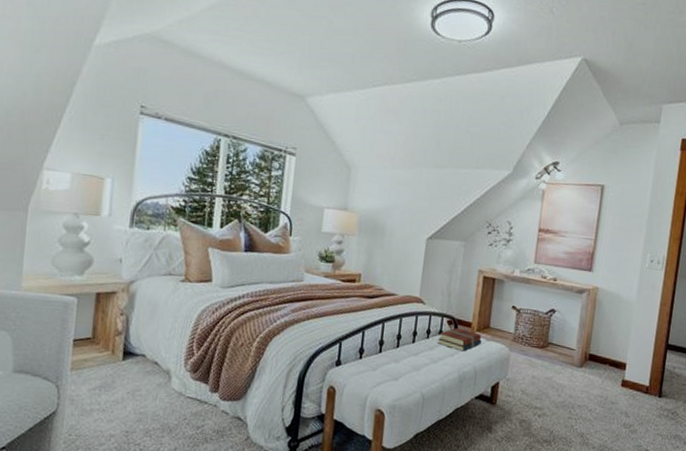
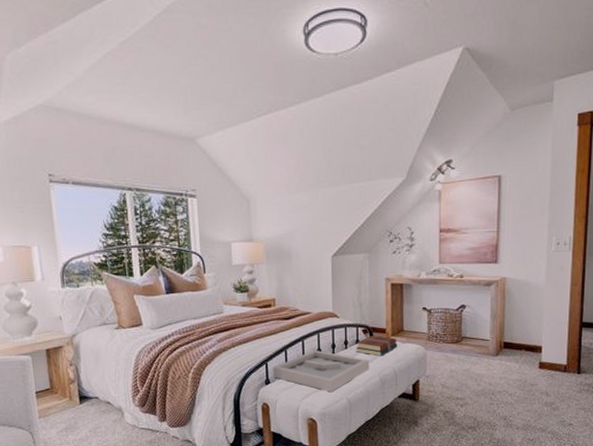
decorative tray: none [345,335,451,384] -> present [273,350,370,393]

